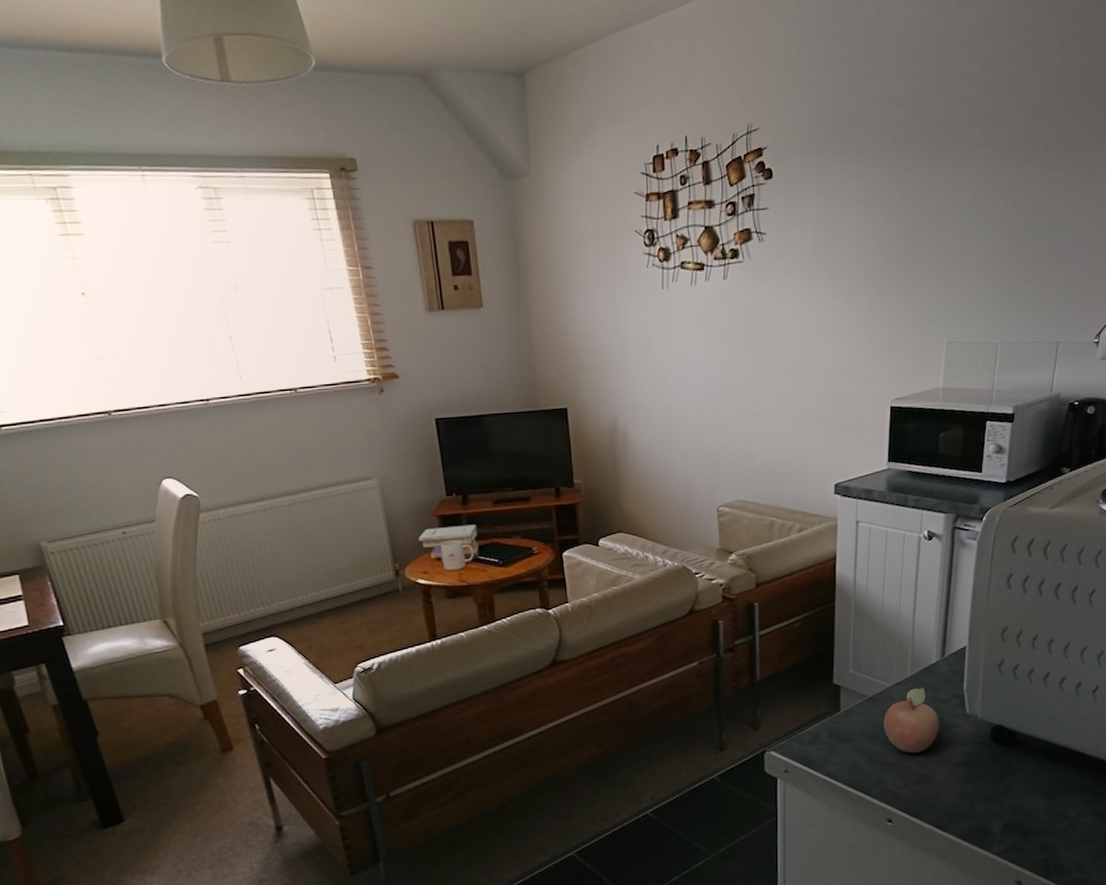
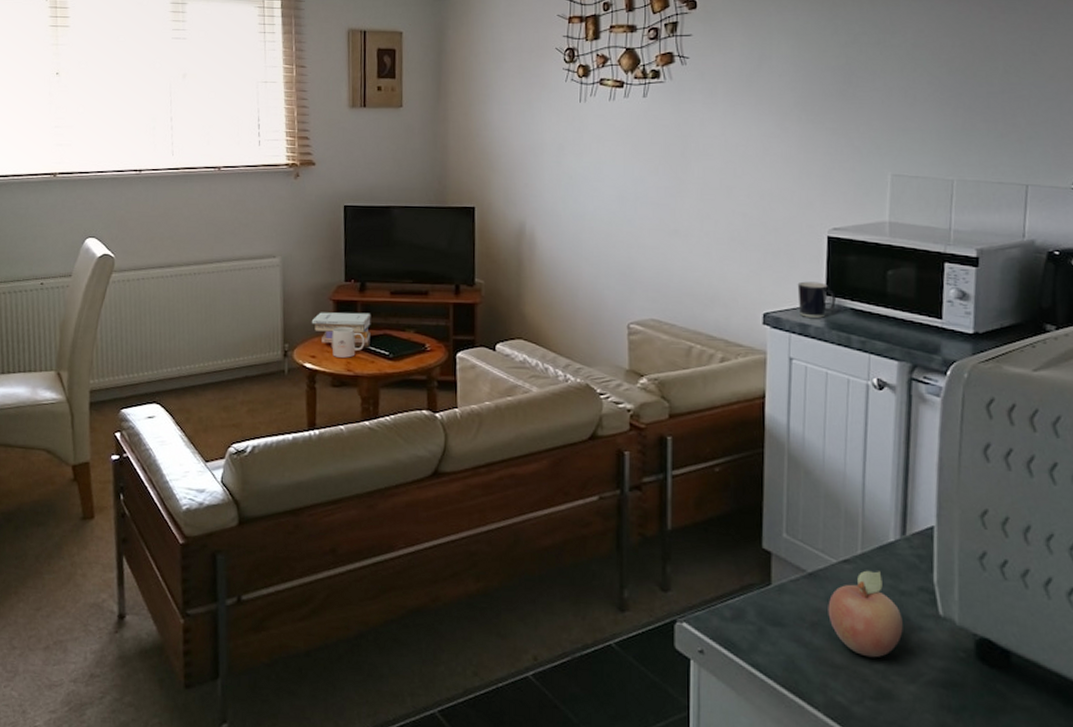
mug: none [864,450,896,484] -> present [797,281,836,318]

